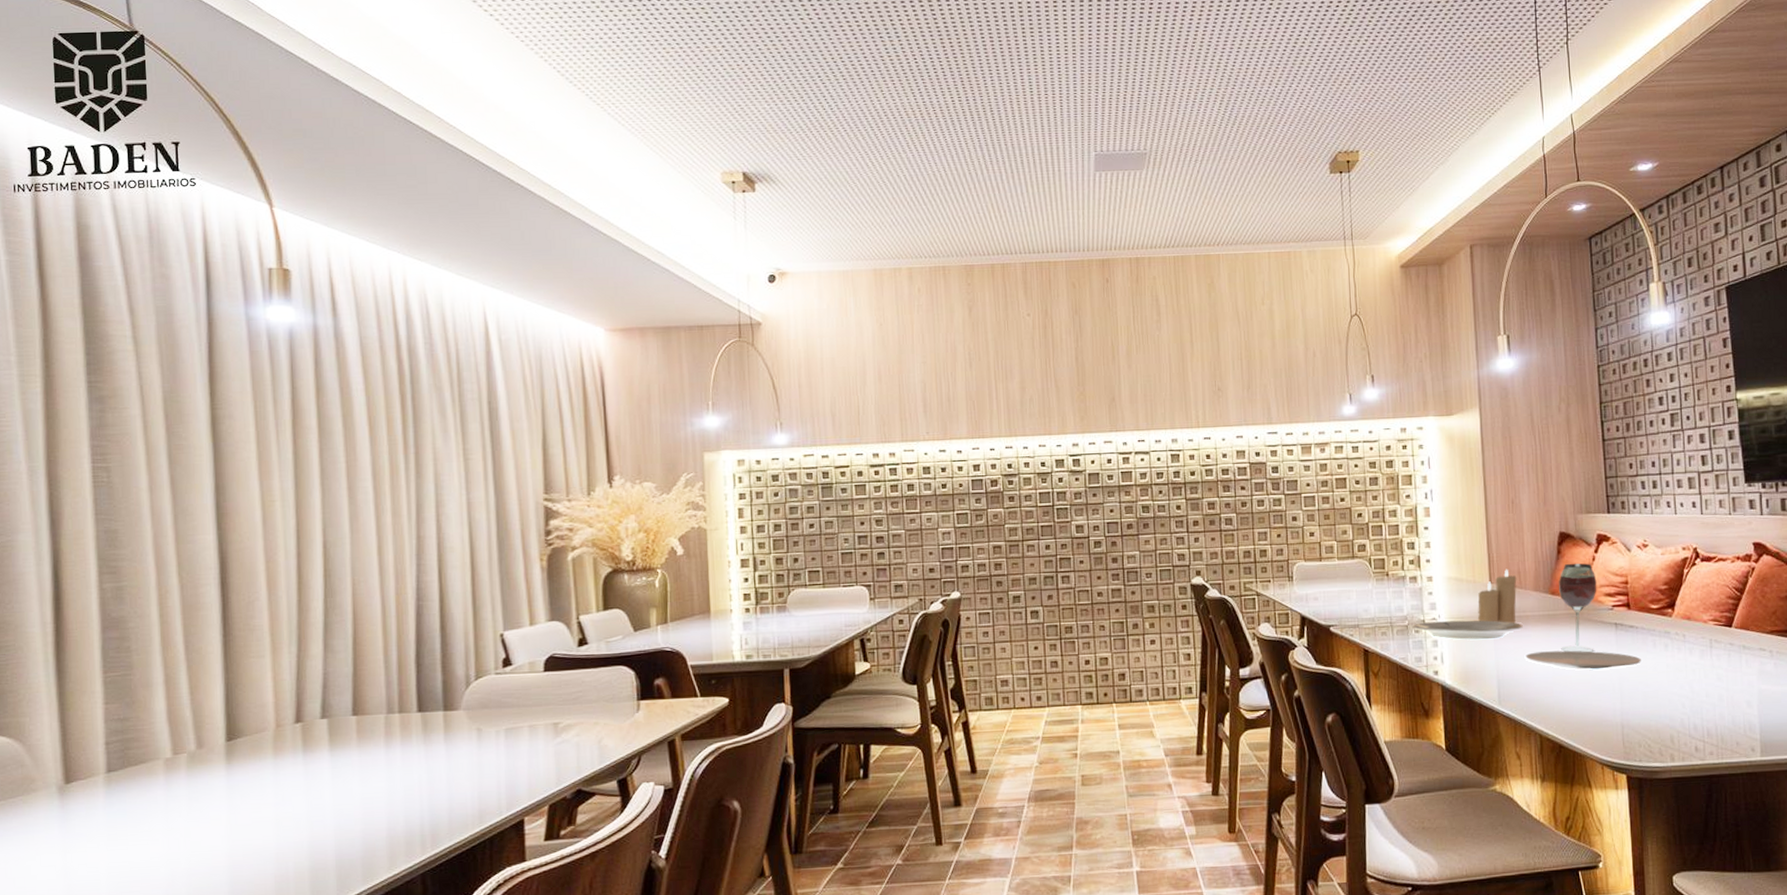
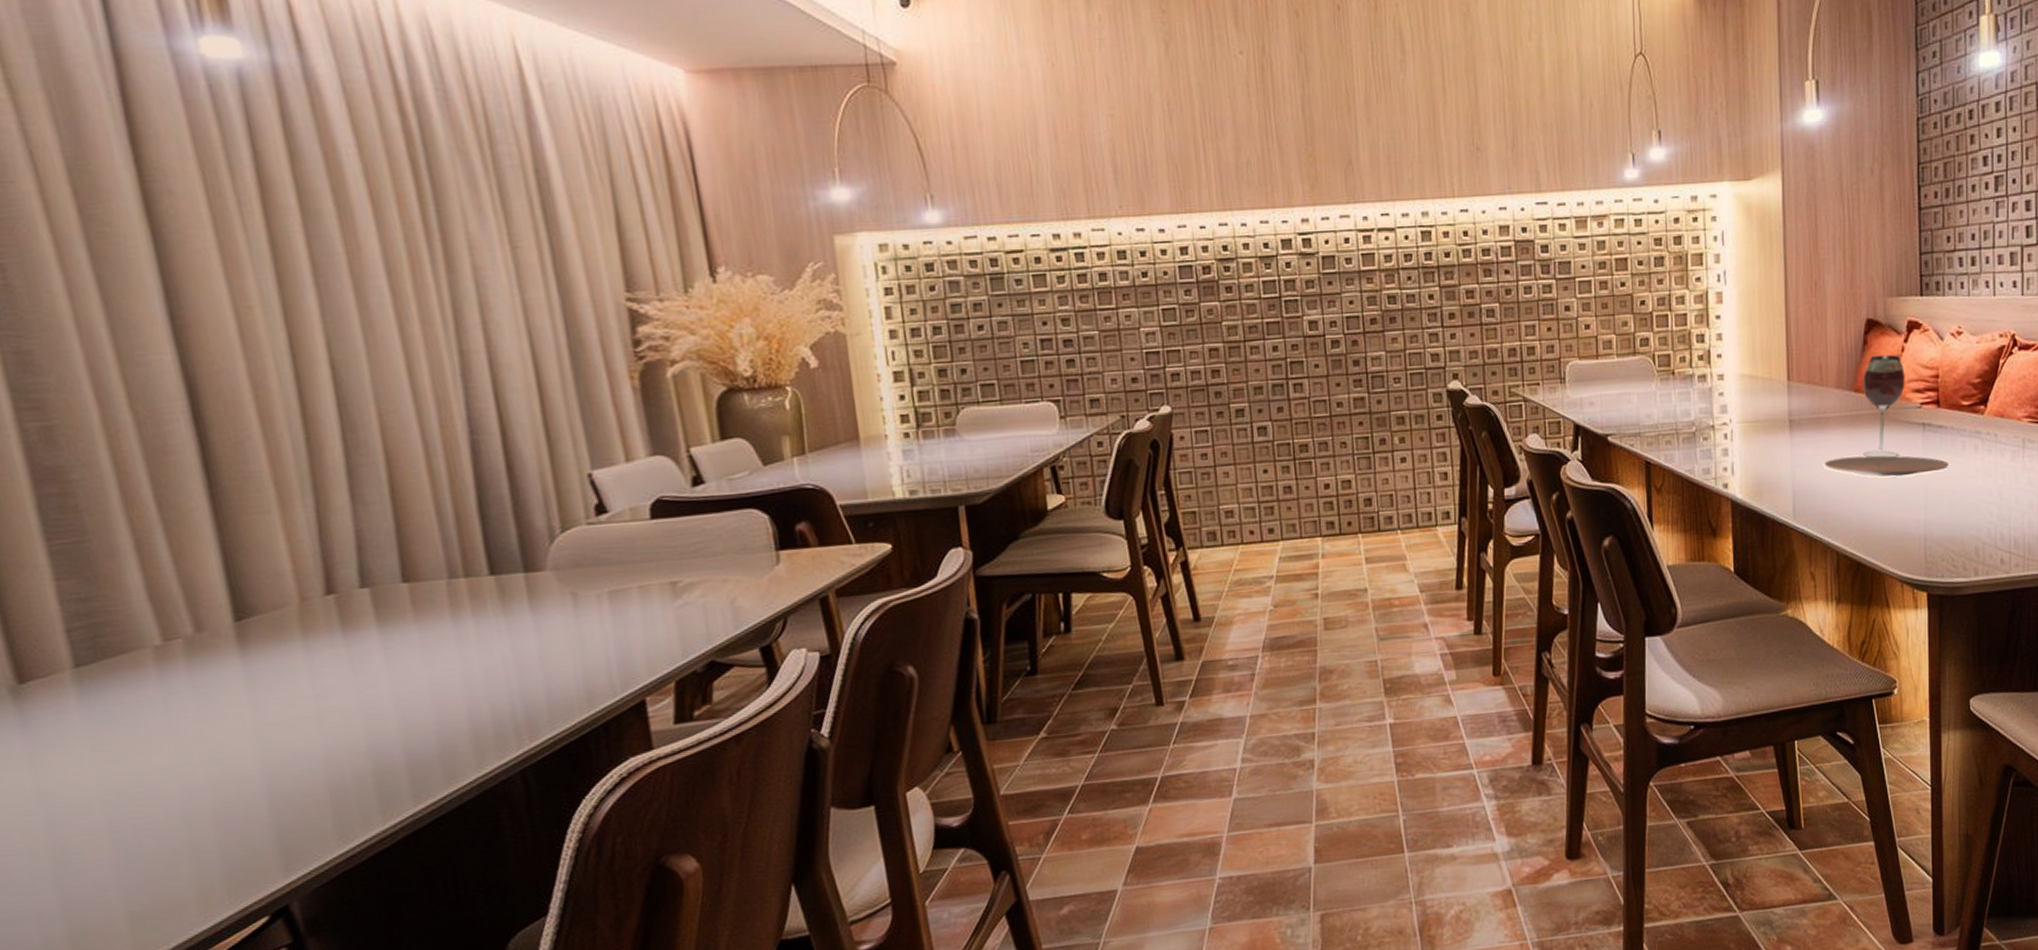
plate: present [1413,620,1523,640] -> none [1701,423,1823,447]
candle: present [1477,568,1517,624] -> none [1772,363,1818,427]

